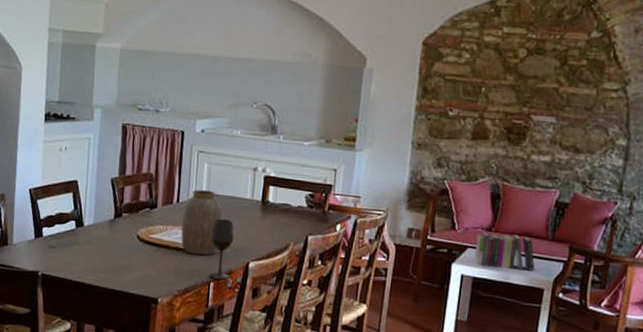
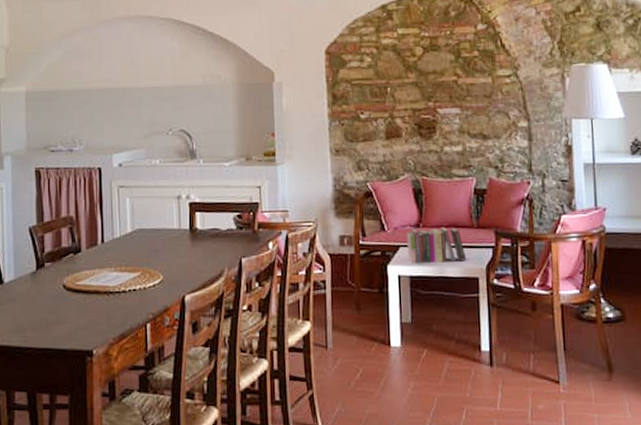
vase: present [181,190,222,256] -> none [110,226,150,296]
wine glass: present [208,219,234,280] -> none [141,254,167,319]

